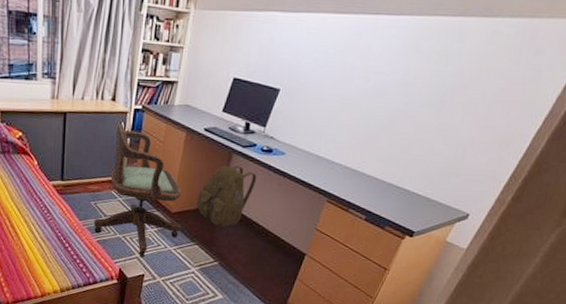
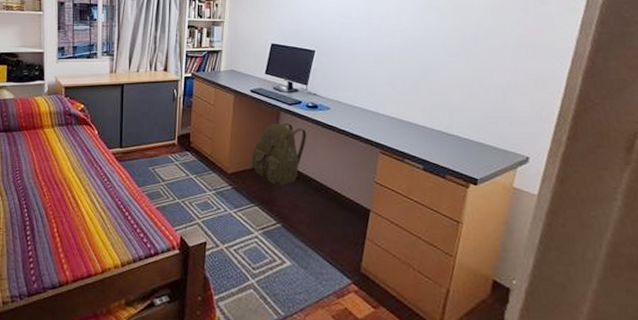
office chair: present [93,123,182,258] -> none [152,91,239,224]

